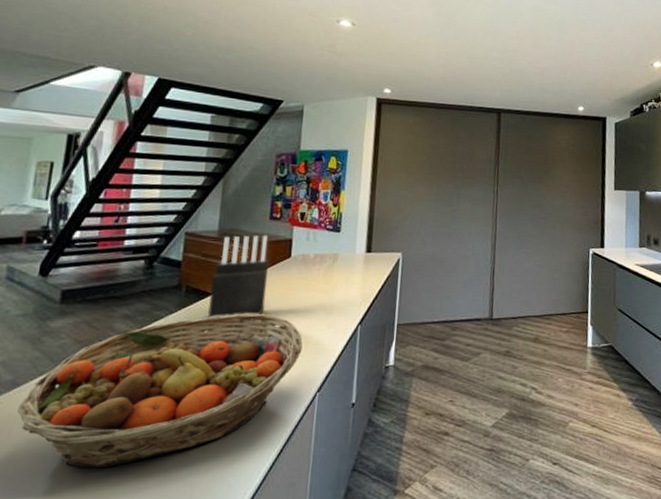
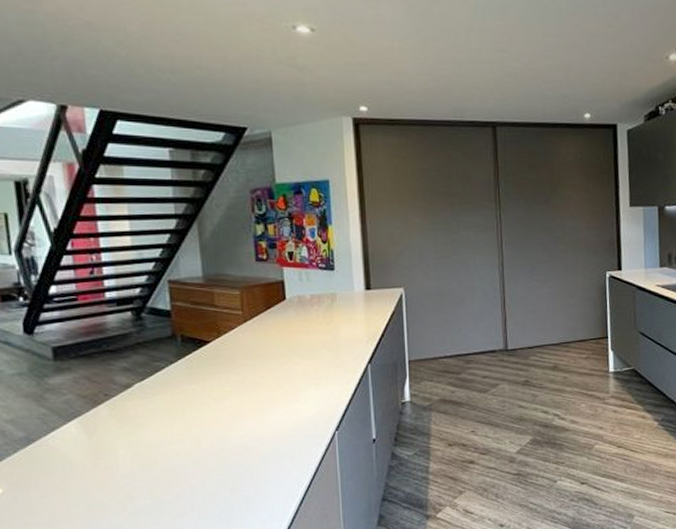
fruit basket: present [18,313,303,469] -> none [38,358,313,512]
knife block: present [208,235,269,318] -> none [207,278,267,366]

